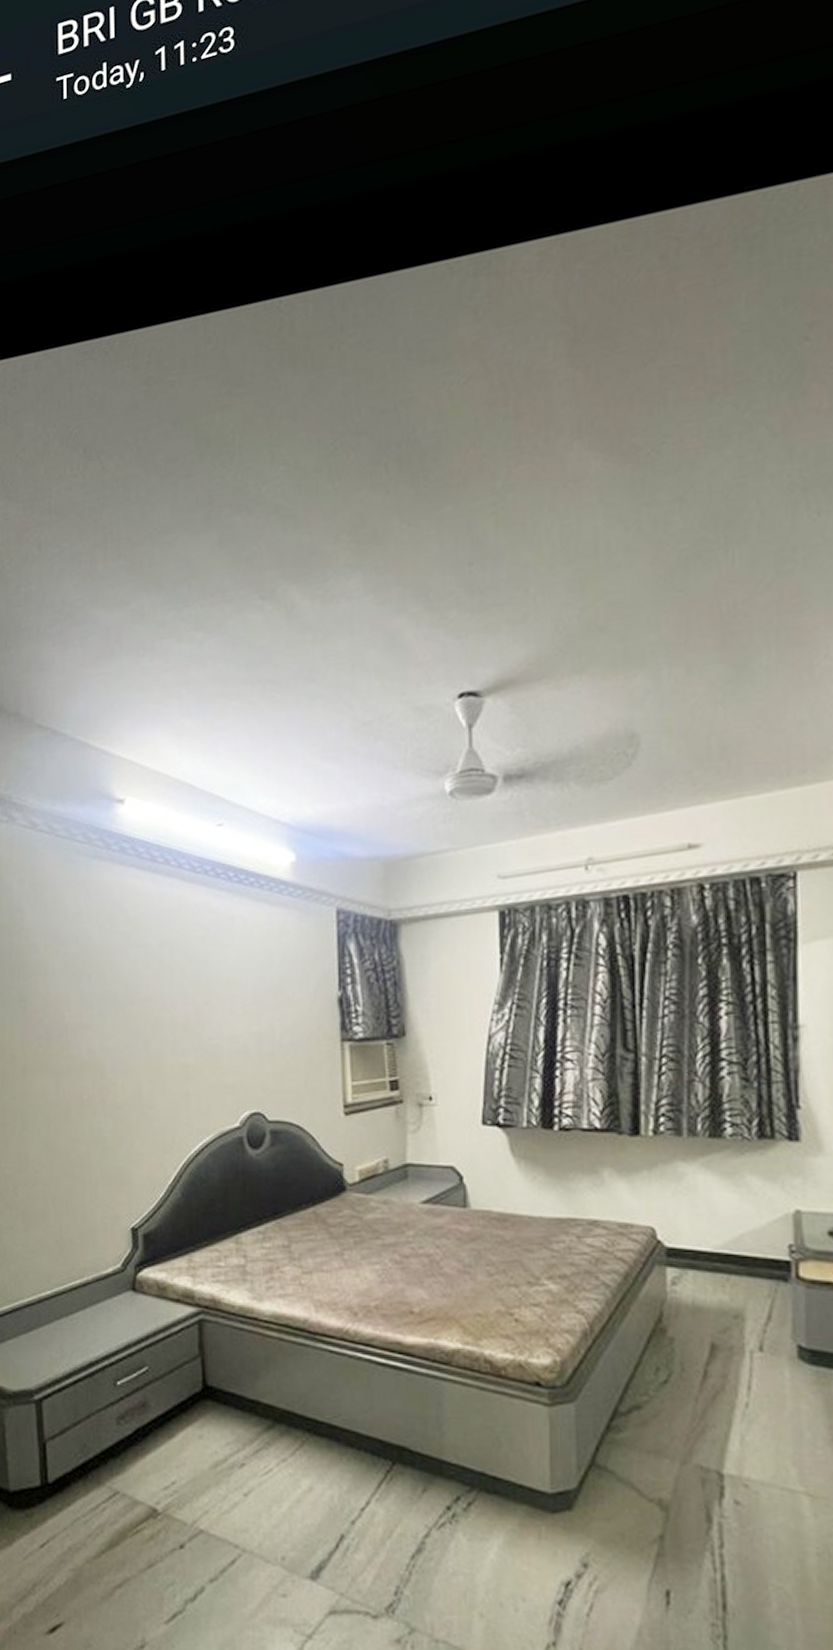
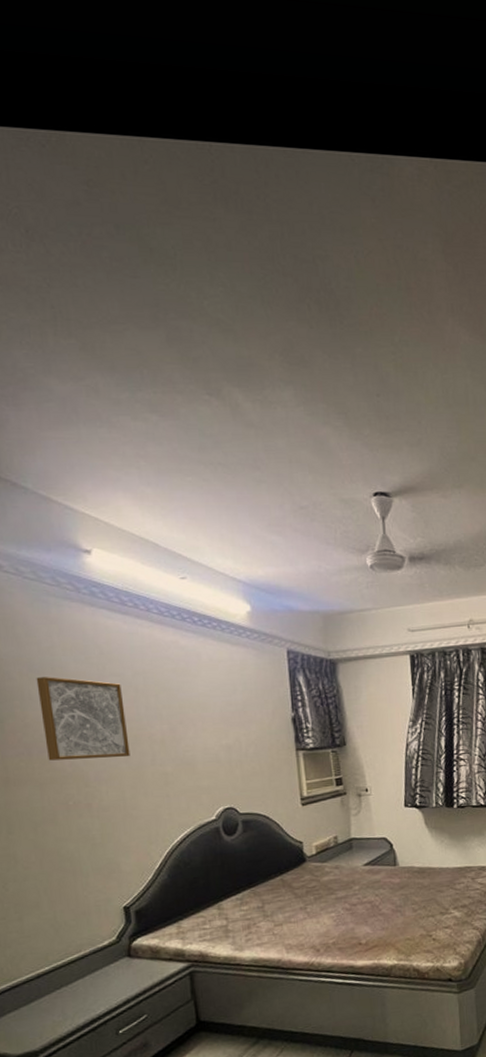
wall art: none [60,948,150,1046] -> present [36,677,130,761]

